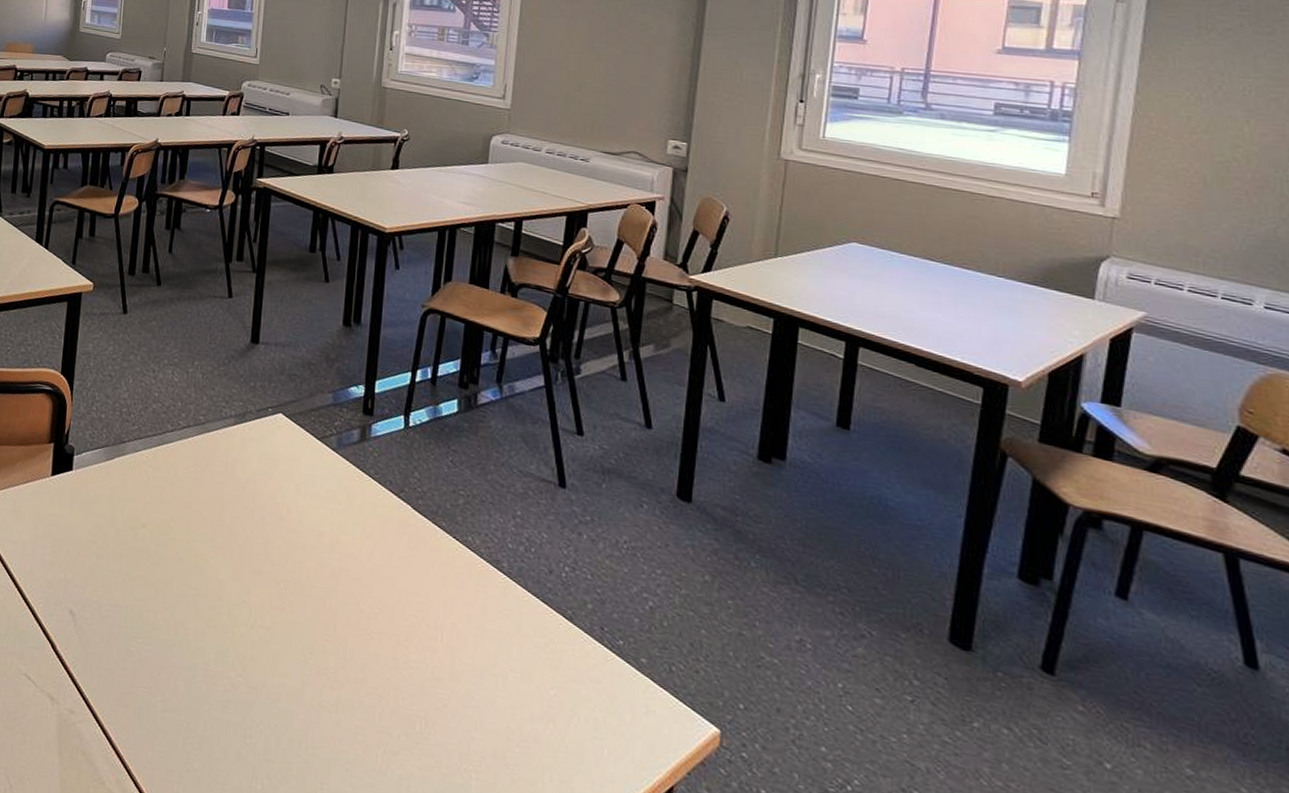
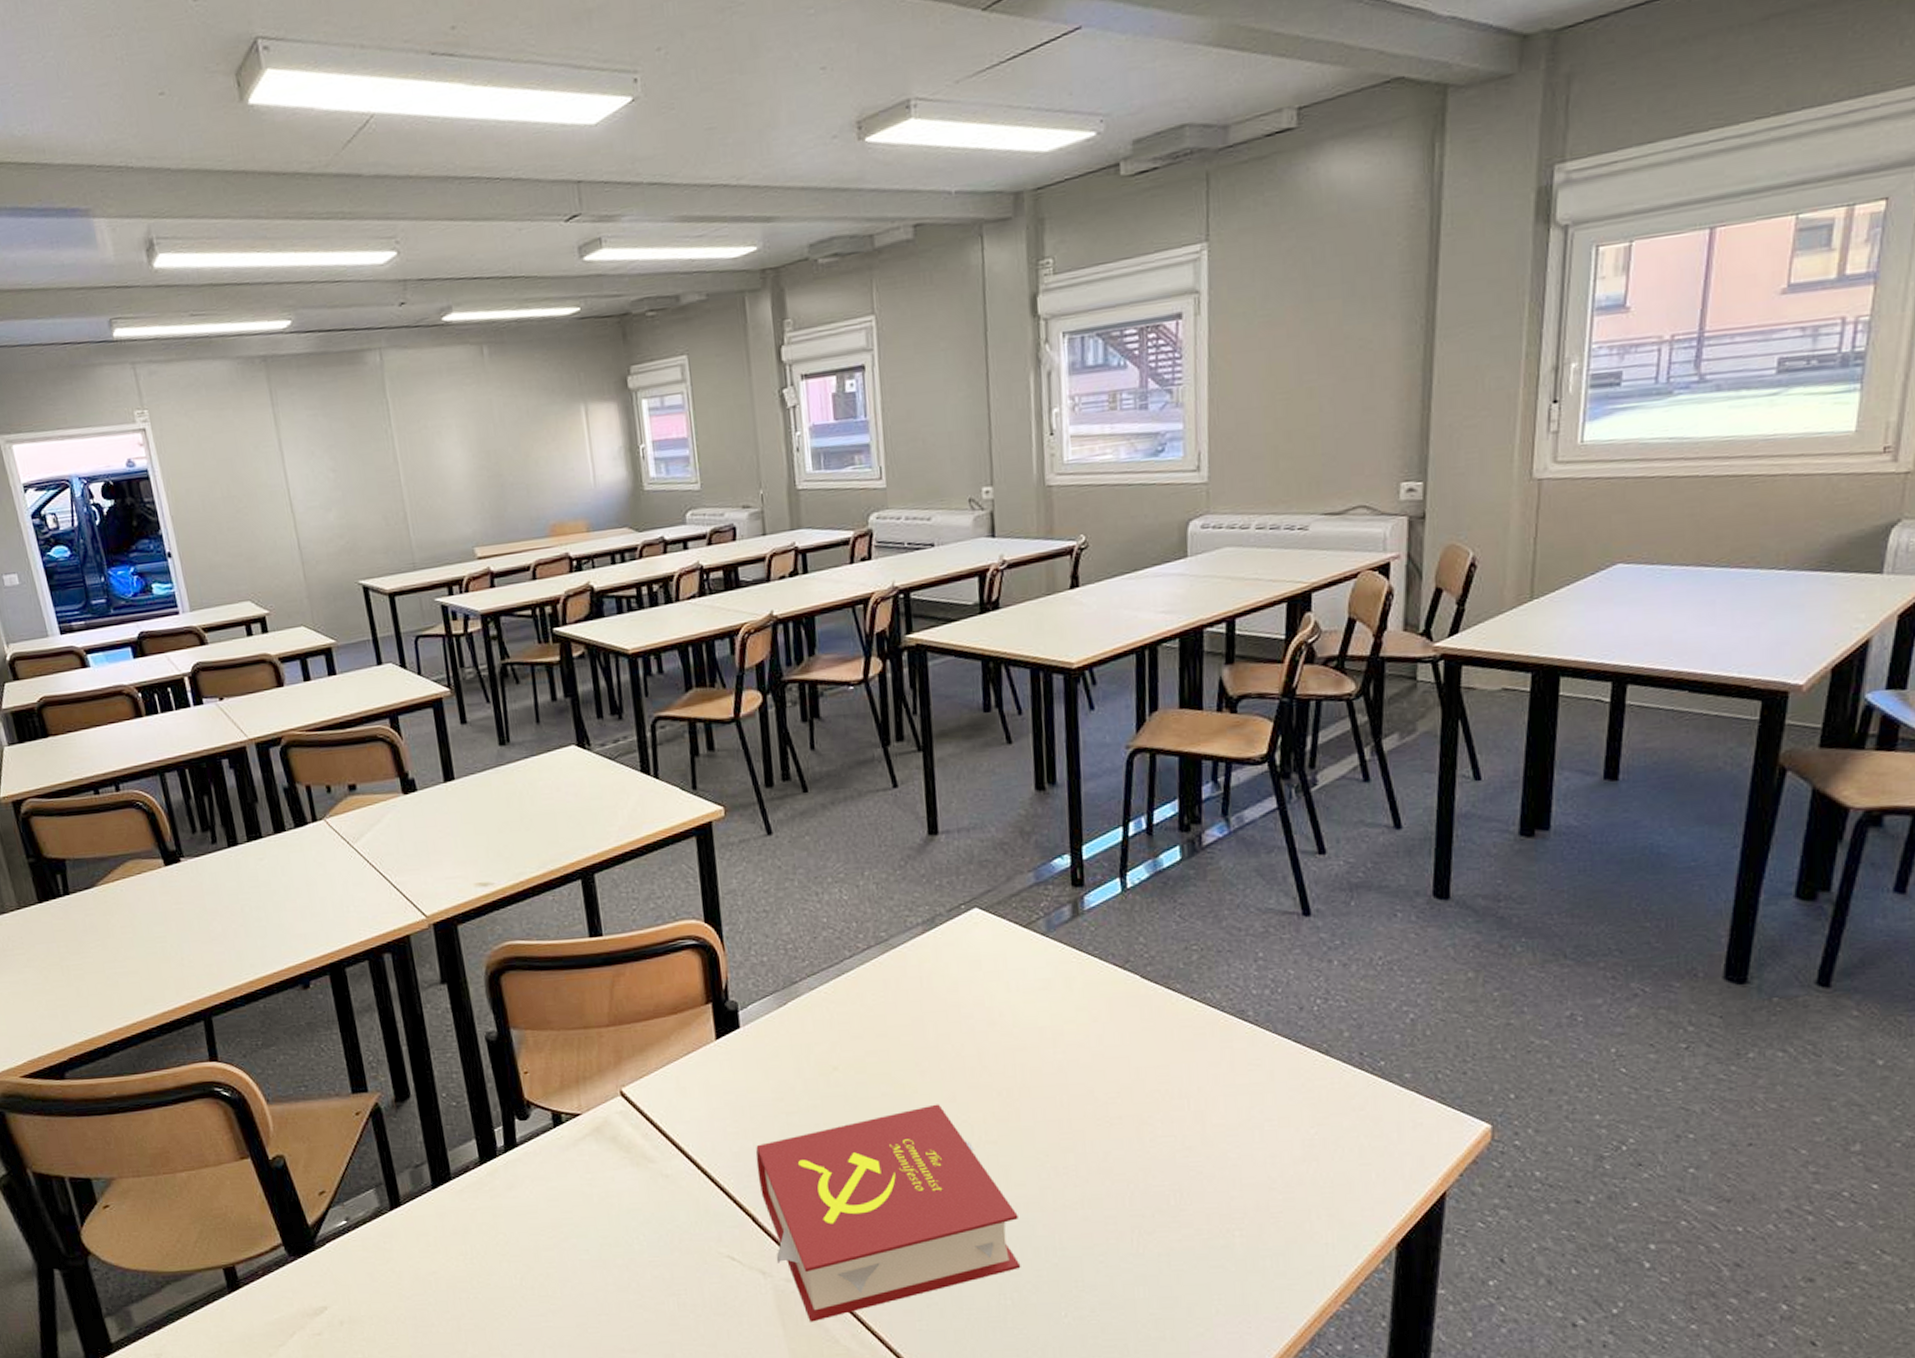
book: none [63,577,279,759] -> present [755,1104,1021,1322]

